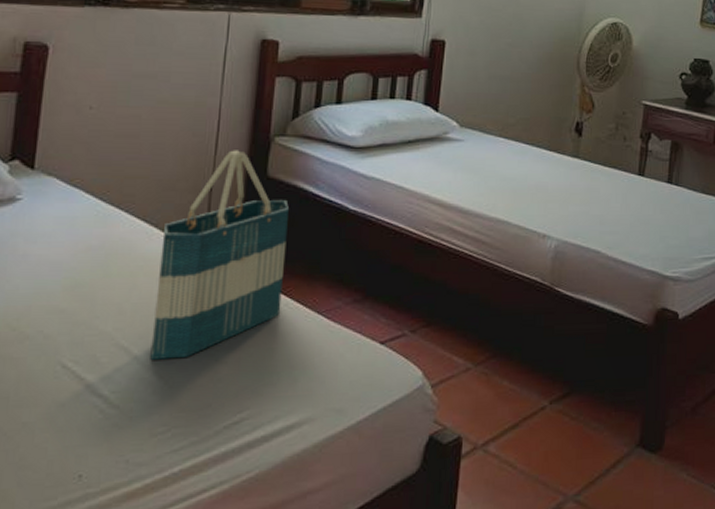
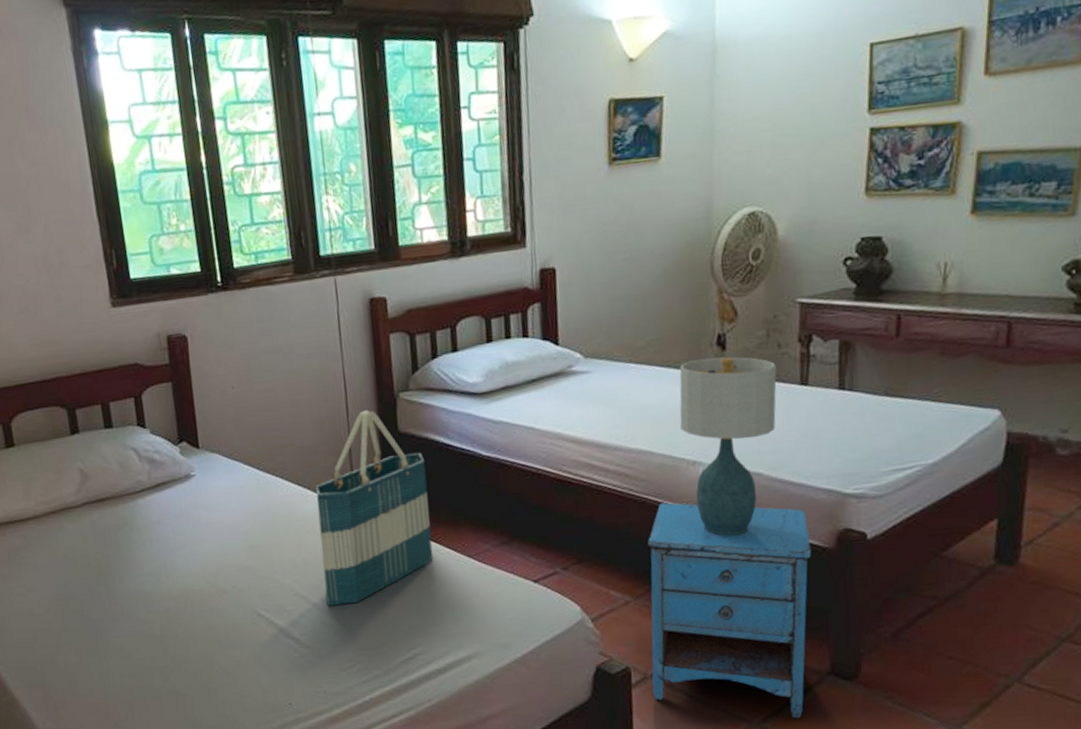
nightstand: none [480,272,634,492] -> present [648,502,812,719]
table lamp: none [536,141,621,309] -> present [679,356,777,537]

